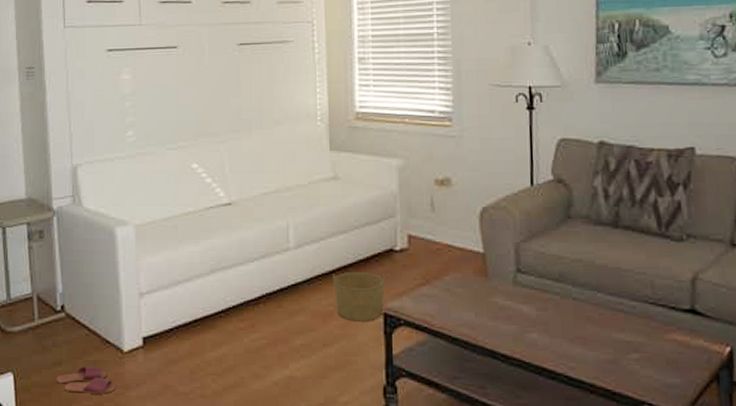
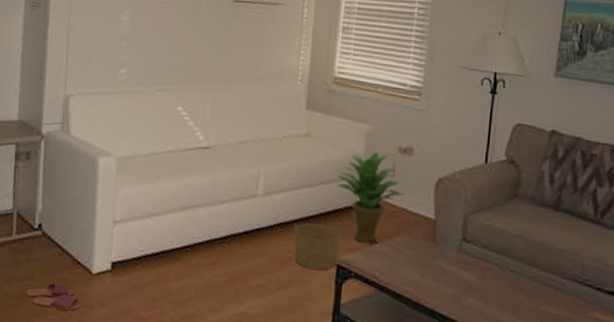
potted plant: none [373,187,449,288] -> present [337,151,406,245]

